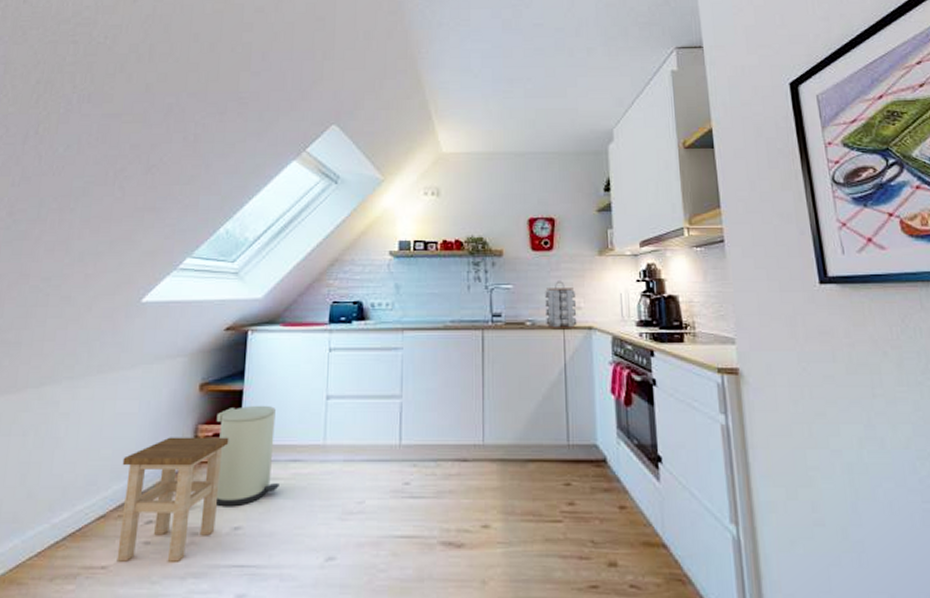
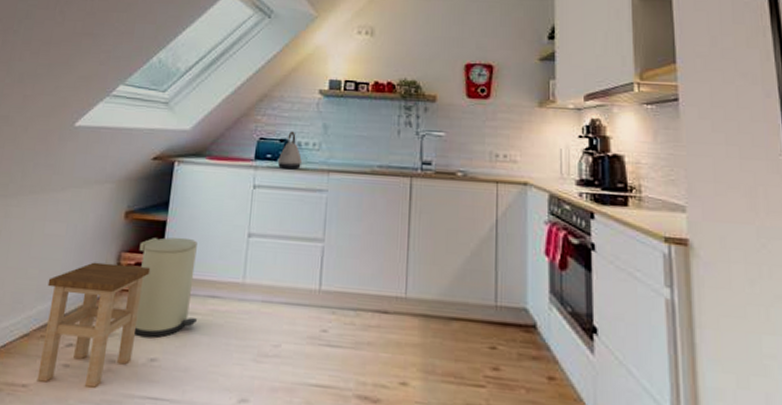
kettle: none [351,293,376,330] -> present [277,131,302,170]
spice rack: present [544,281,577,330] -> none [477,131,512,184]

